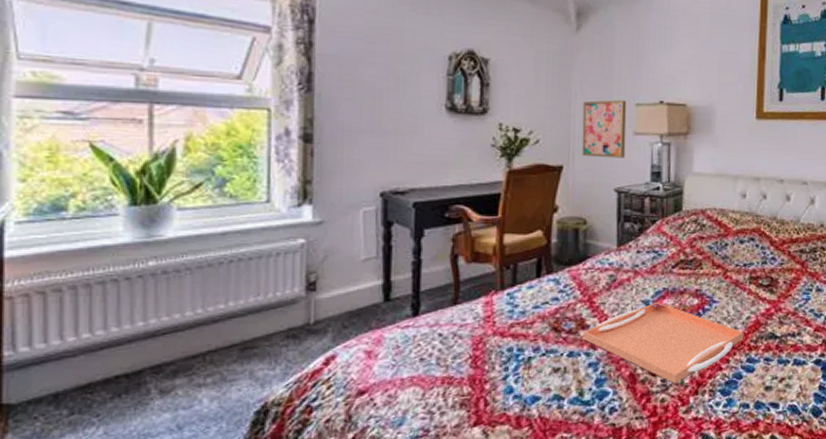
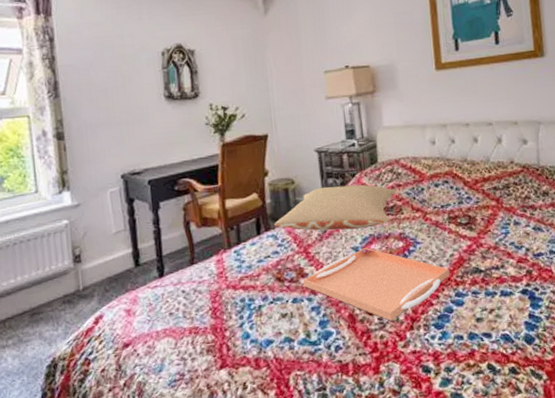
pillow: none [558,231,698,281] -> present [274,184,397,231]
wall art: present [582,100,627,158] -> none [278,70,321,124]

